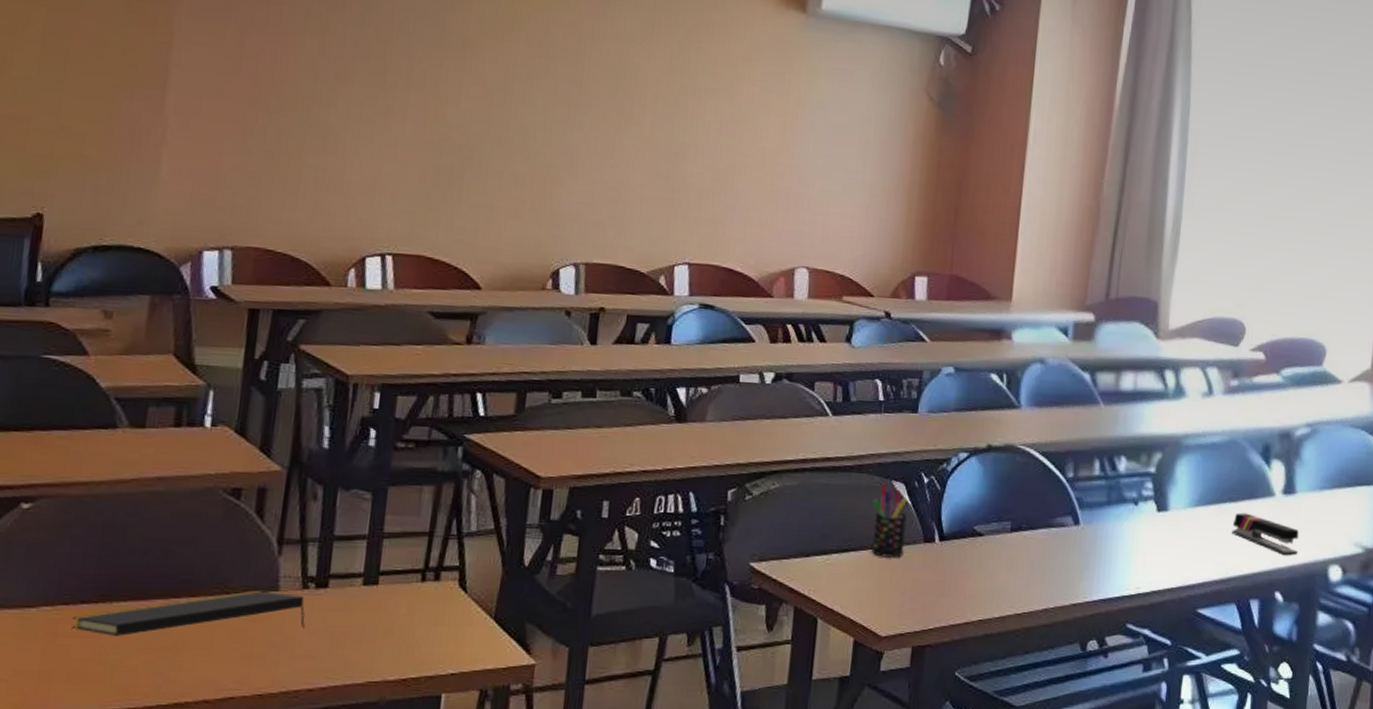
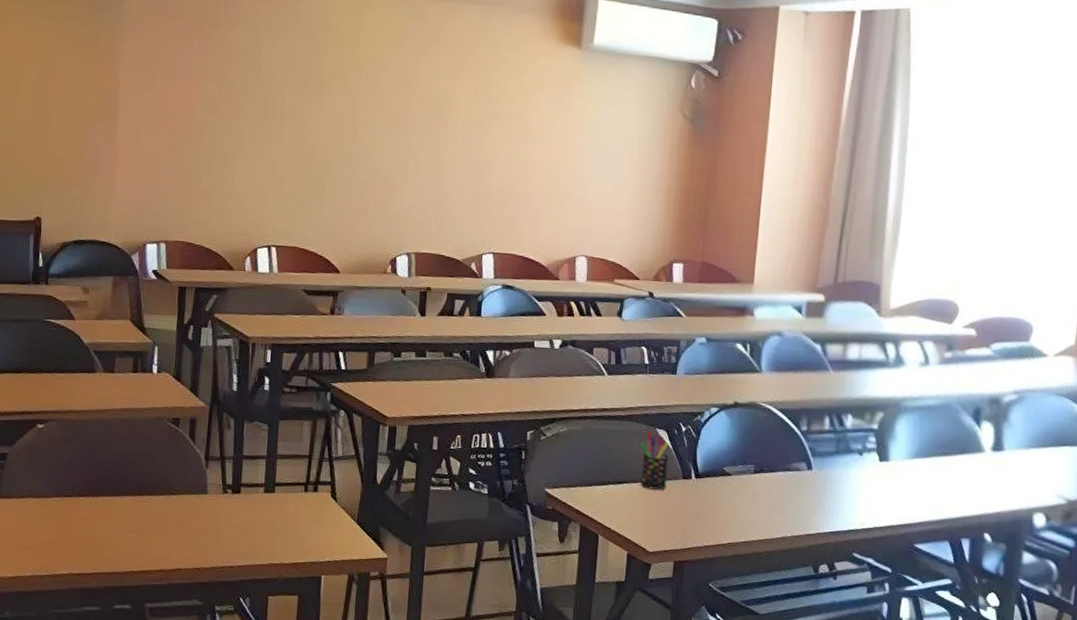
notepad: present [71,591,305,636] -> none [73,493,226,522]
stapler: present [1232,513,1299,556] -> none [945,465,1006,504]

